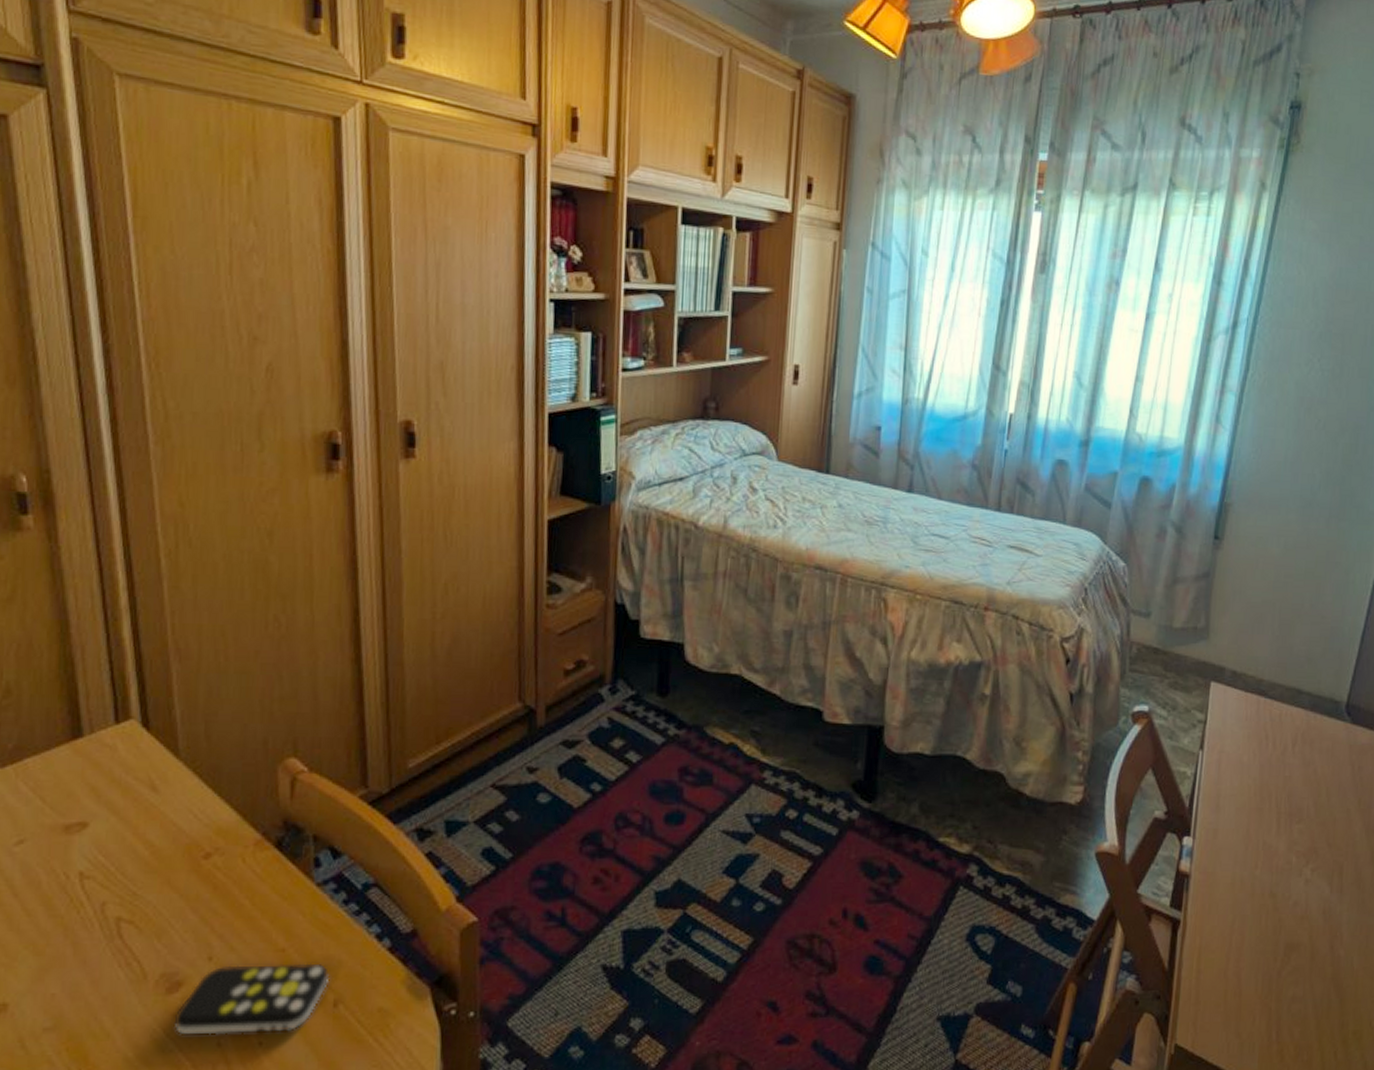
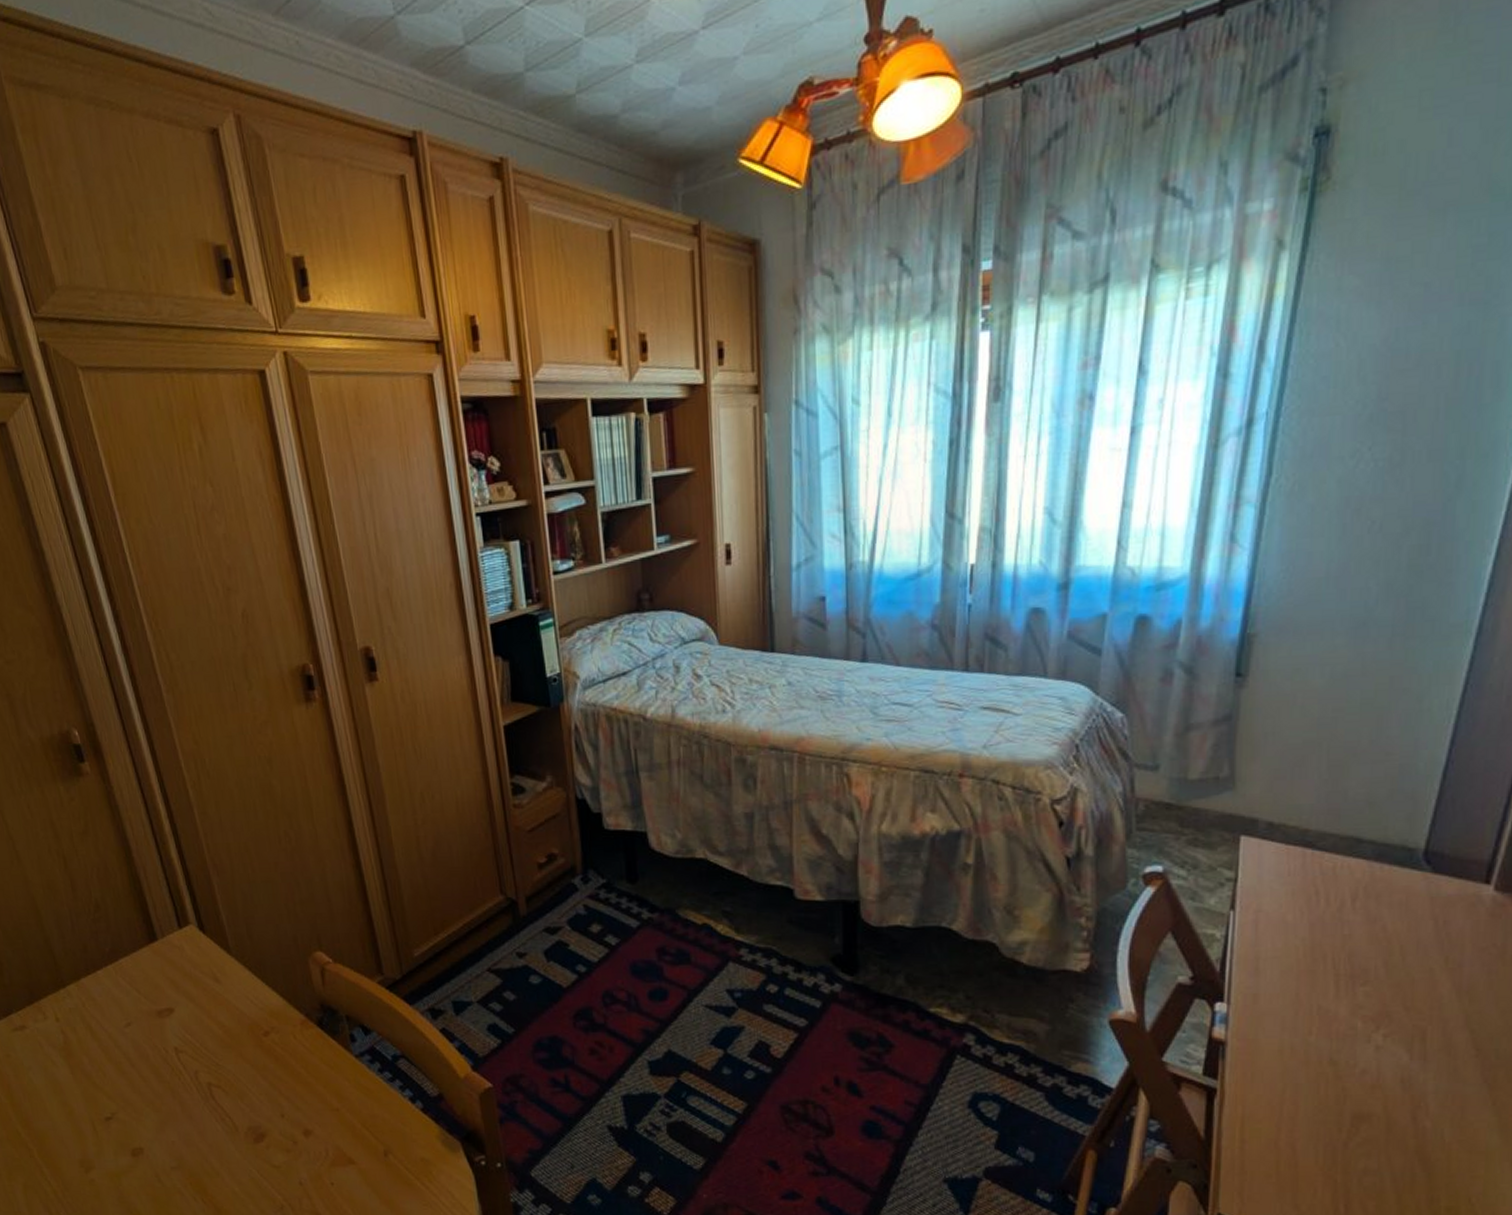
remote control: present [173,963,330,1035] -> none [263,1120,378,1176]

